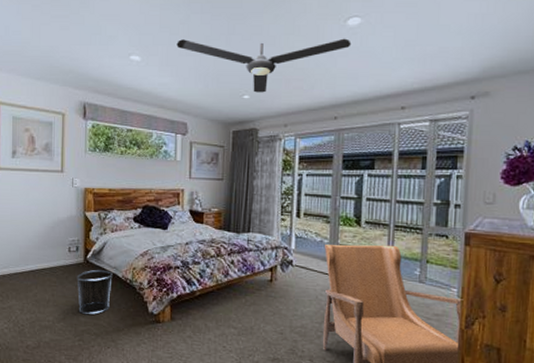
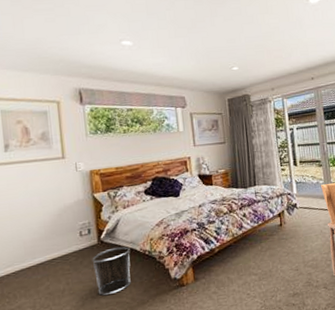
ceiling fan: present [177,38,352,93] -> none [165,14,315,64]

